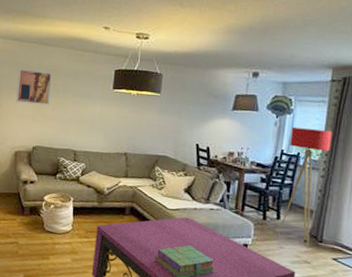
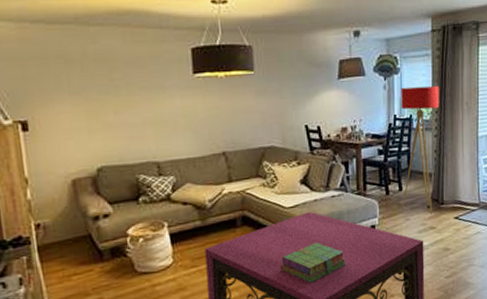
wall art: present [16,68,52,106] -> none [52,61,109,113]

